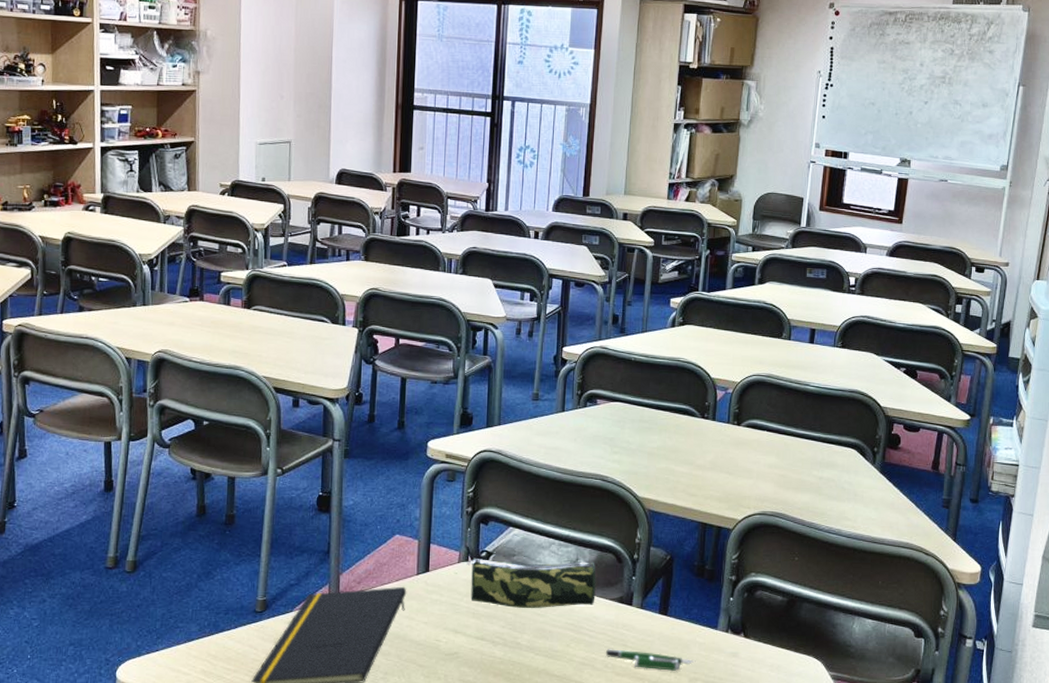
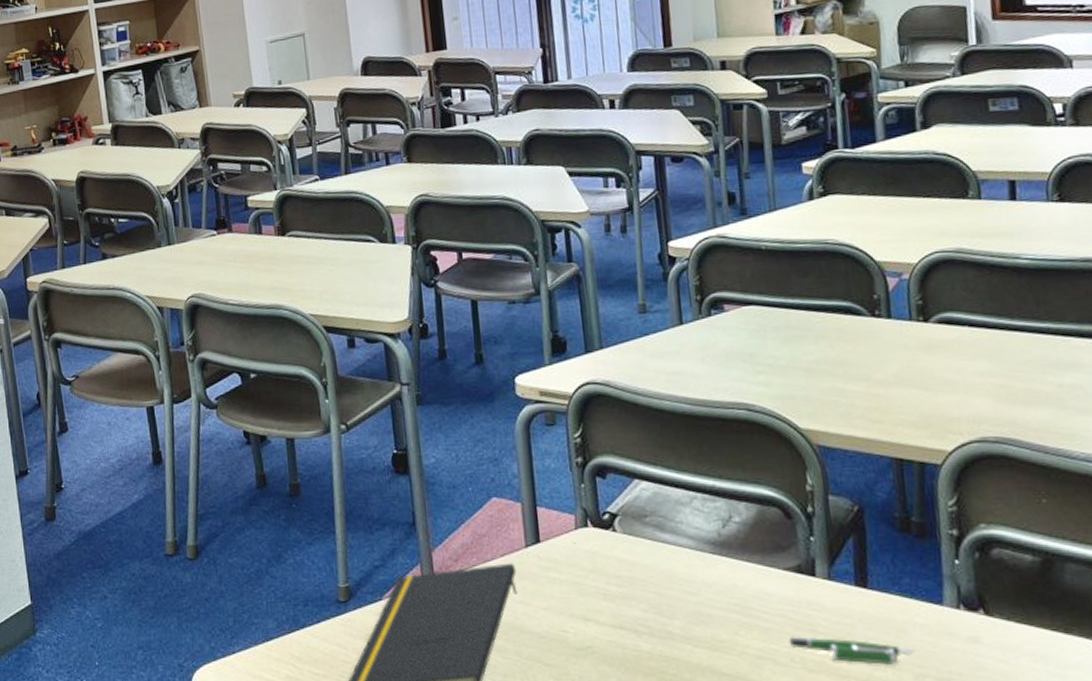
pencil case: present [466,557,596,608] -> none [585,519,763,585]

